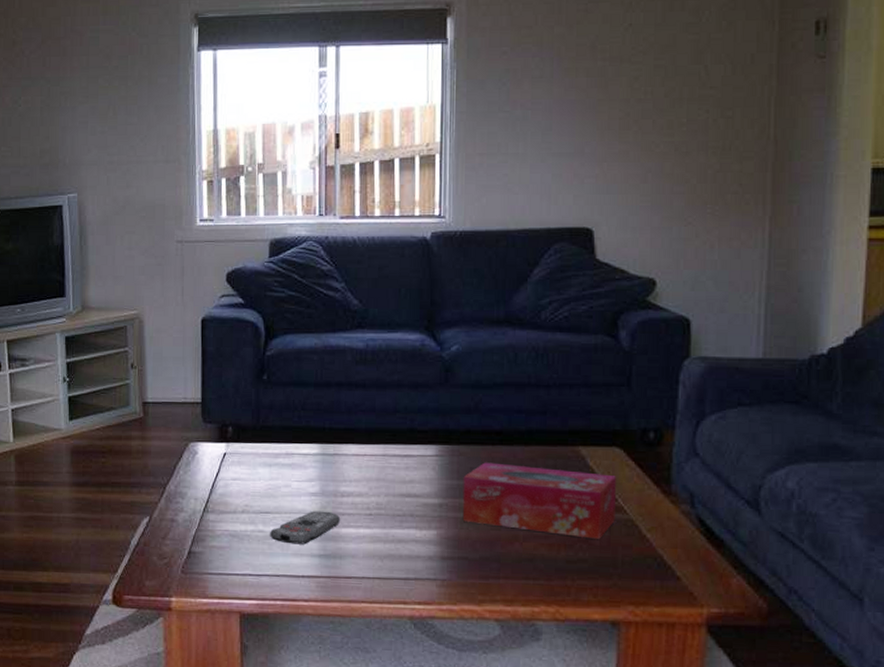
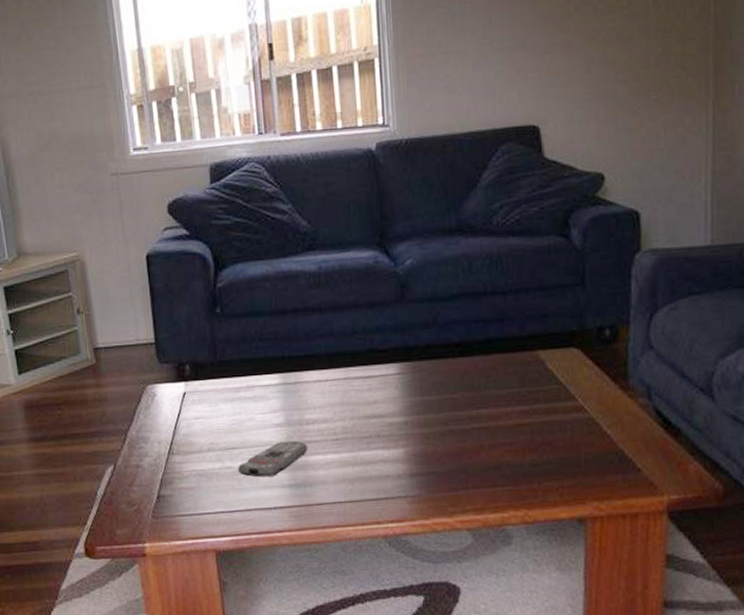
tissue box: present [462,462,616,539] -> none [426,375,577,441]

